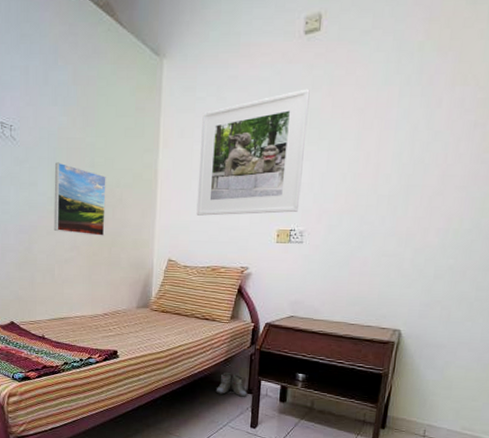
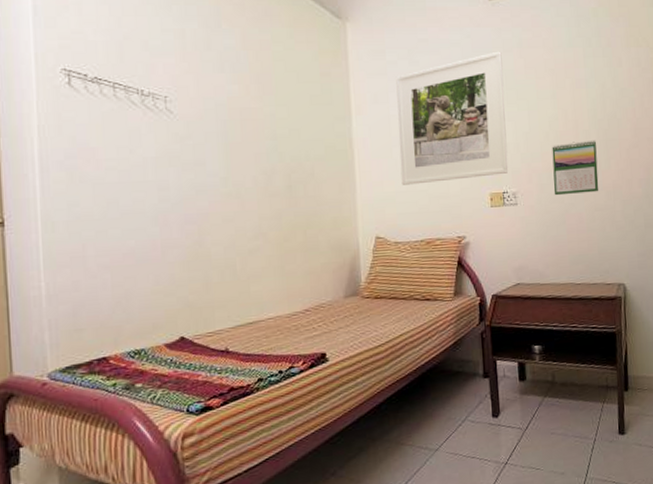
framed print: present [53,162,106,236] -> none [226,136,297,219]
boots: present [215,373,247,397] -> none [448,357,483,385]
calendar: none [341,184,396,238] -> present [552,139,599,196]

